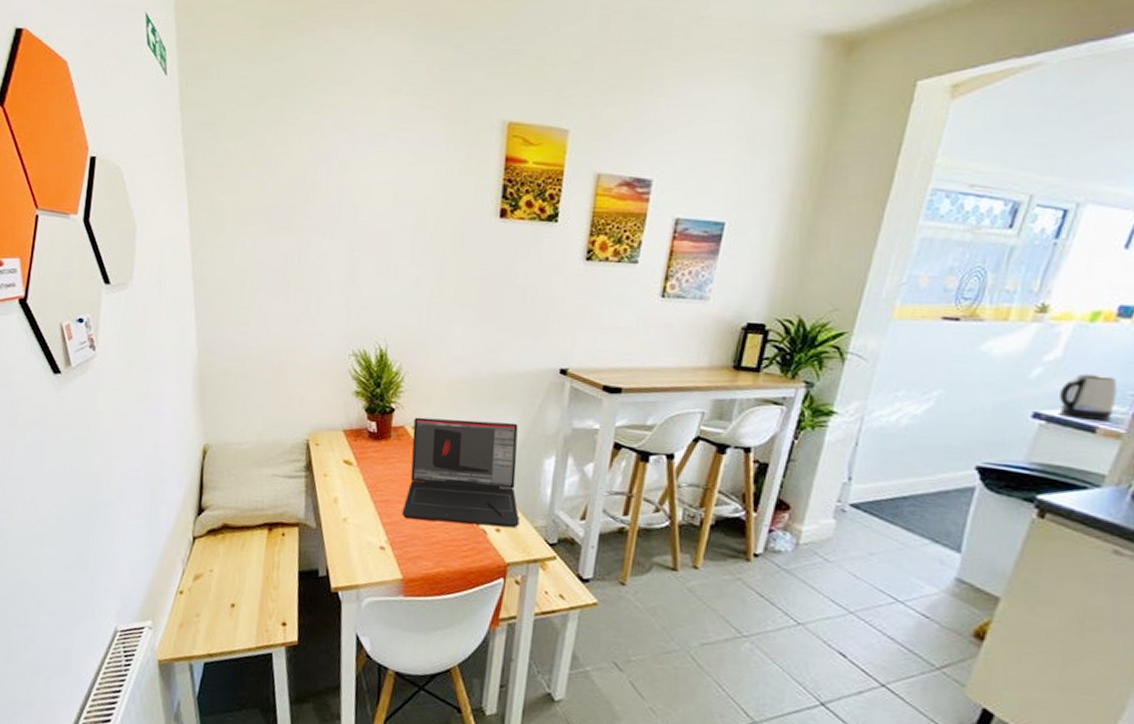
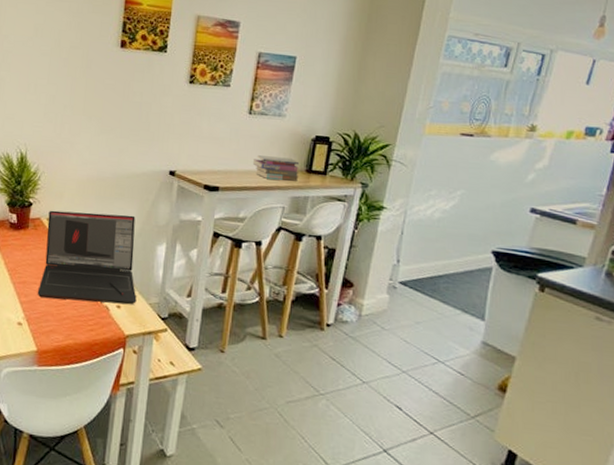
books: none [666,348,726,380] -> present [253,155,300,181]
kettle: present [1059,373,1118,421] -> none [549,178,589,215]

